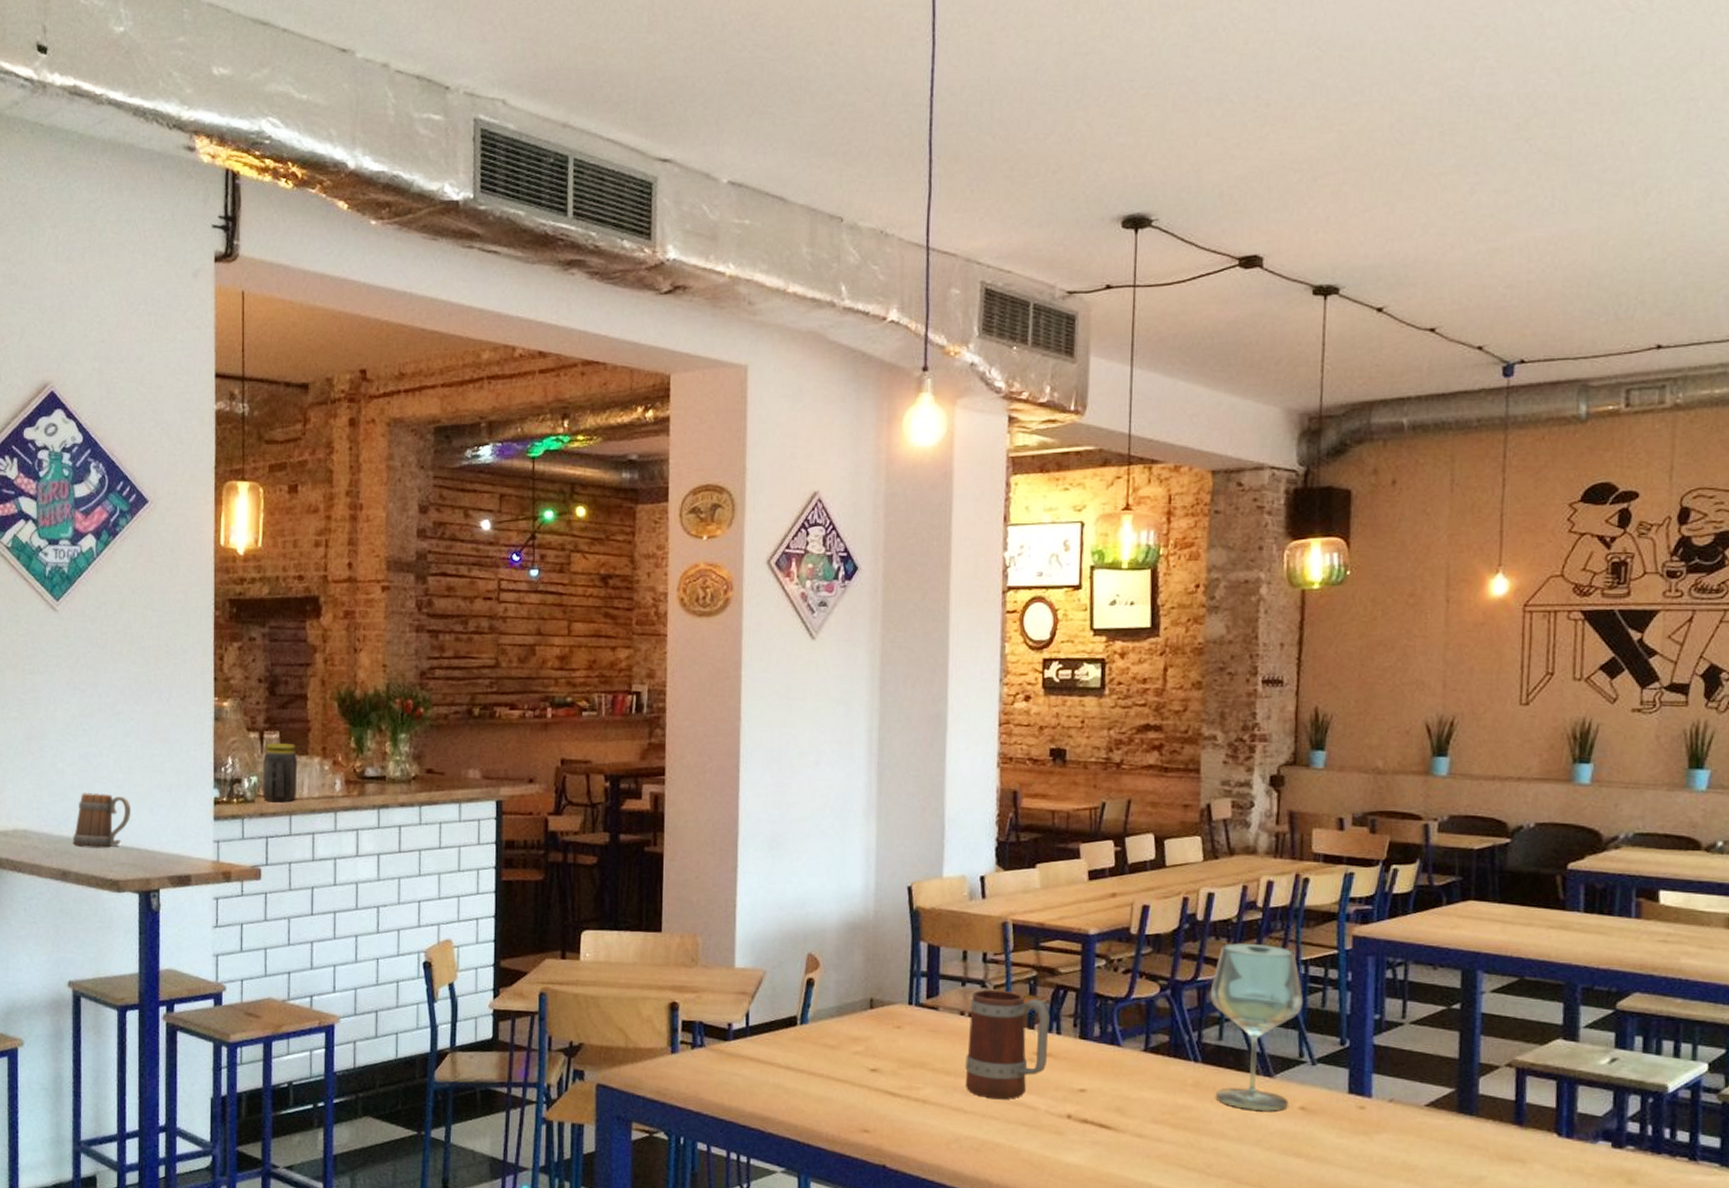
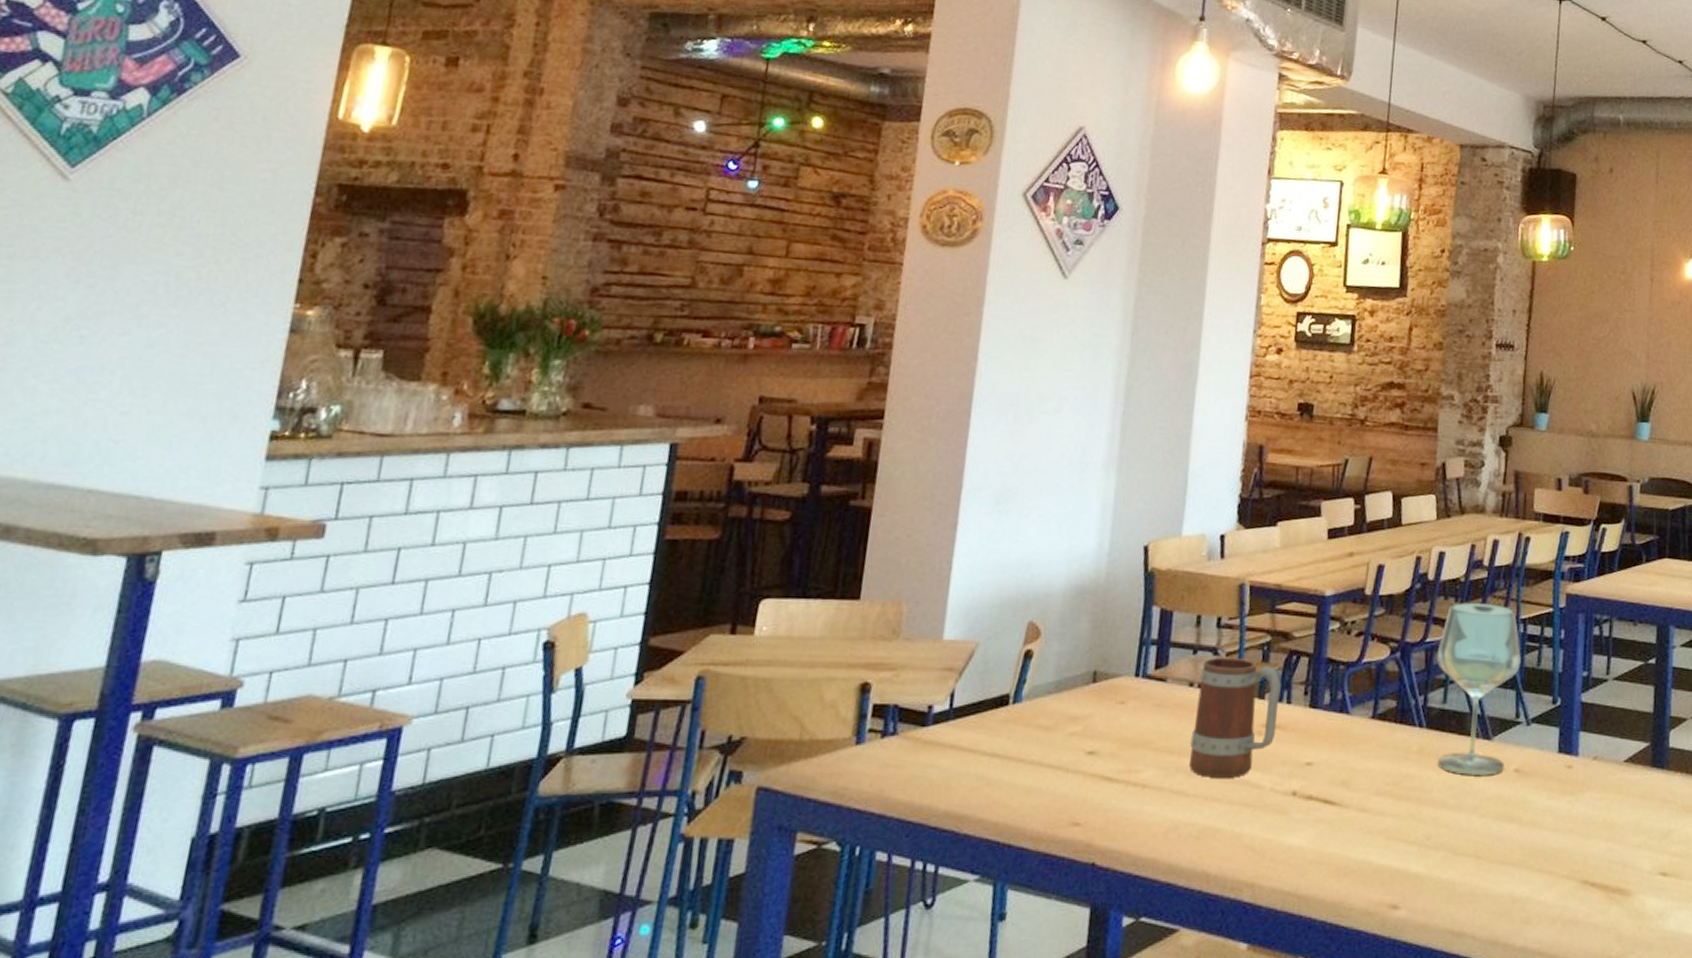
beer mug: present [73,793,130,850] -> none [30,420,137,497]
jar: present [262,743,297,803] -> none [344,364,405,440]

